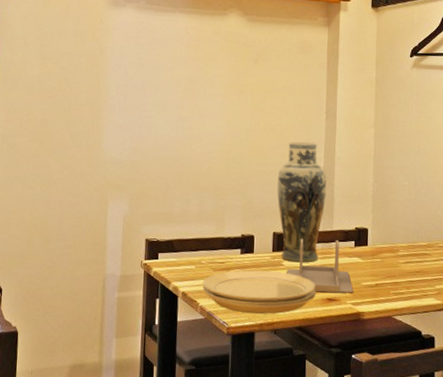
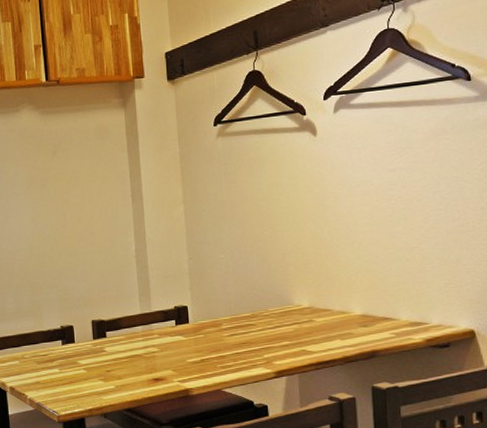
plate: present [202,270,316,314] -> none [28,358,142,400]
vase: present [276,141,327,262] -> none [89,227,142,347]
napkin holder: present [286,238,354,293] -> none [109,321,180,374]

